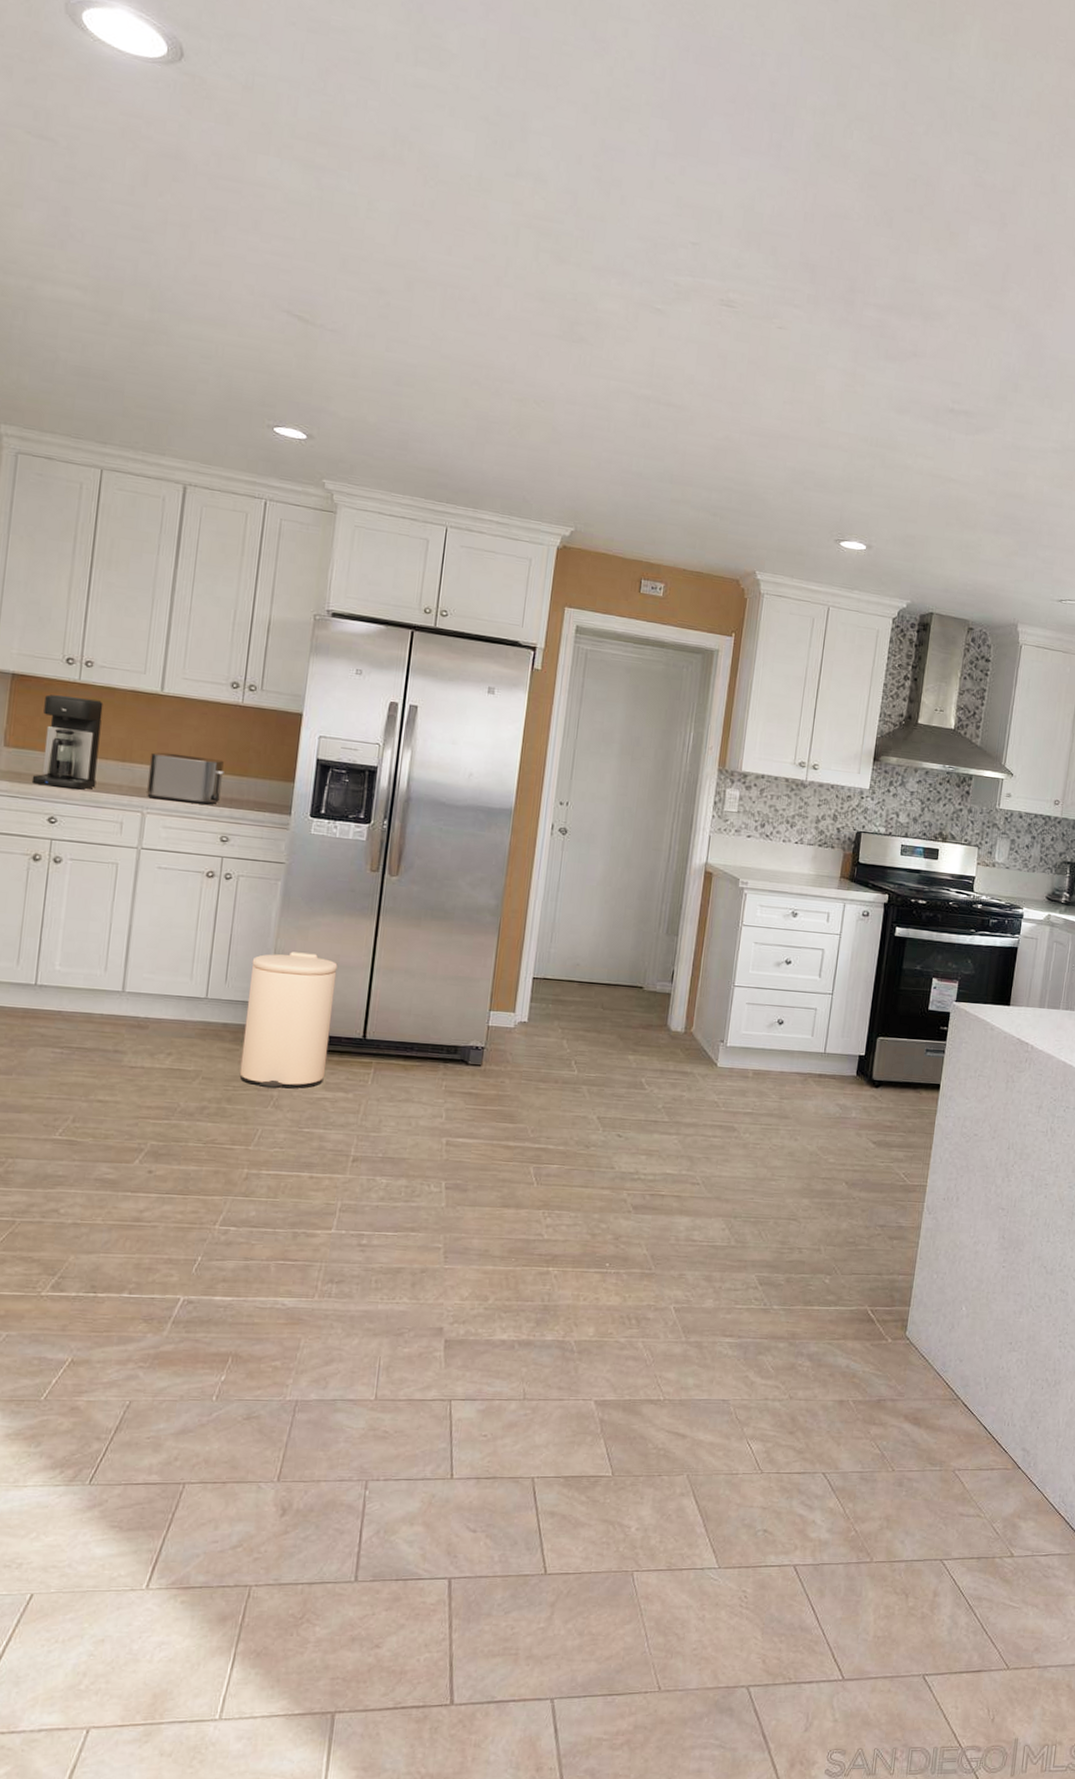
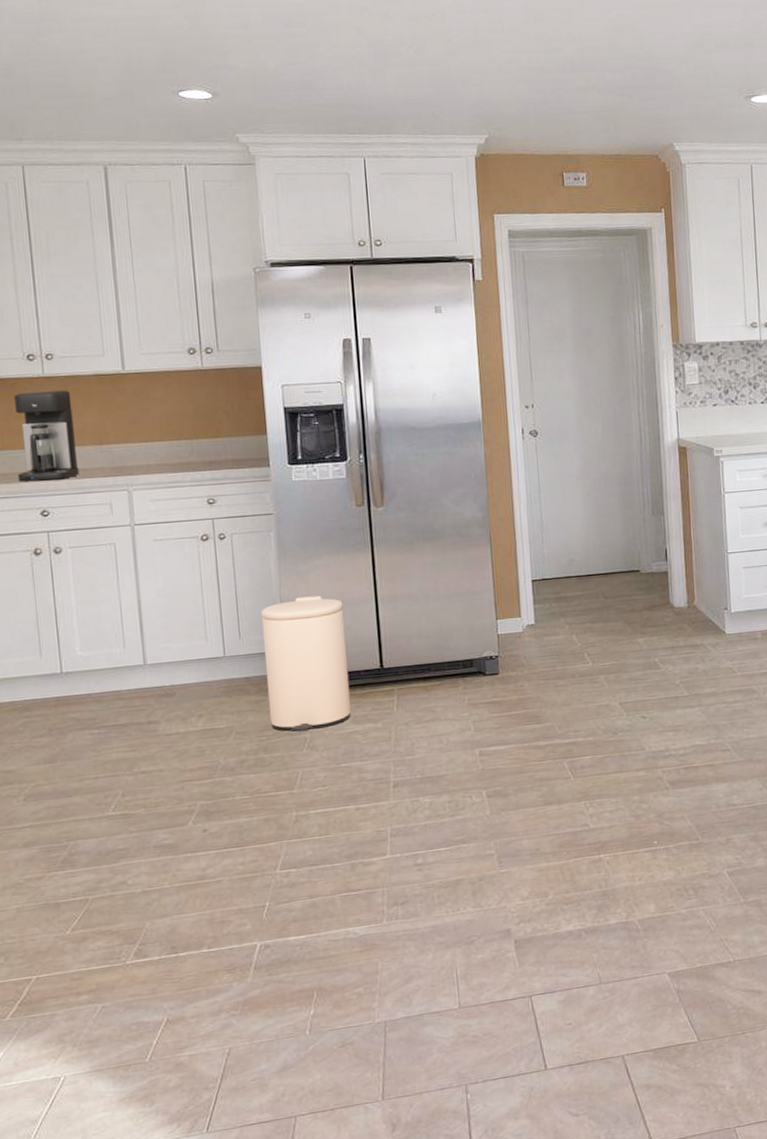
toaster: present [146,752,224,806] -> none [124,426,199,475]

